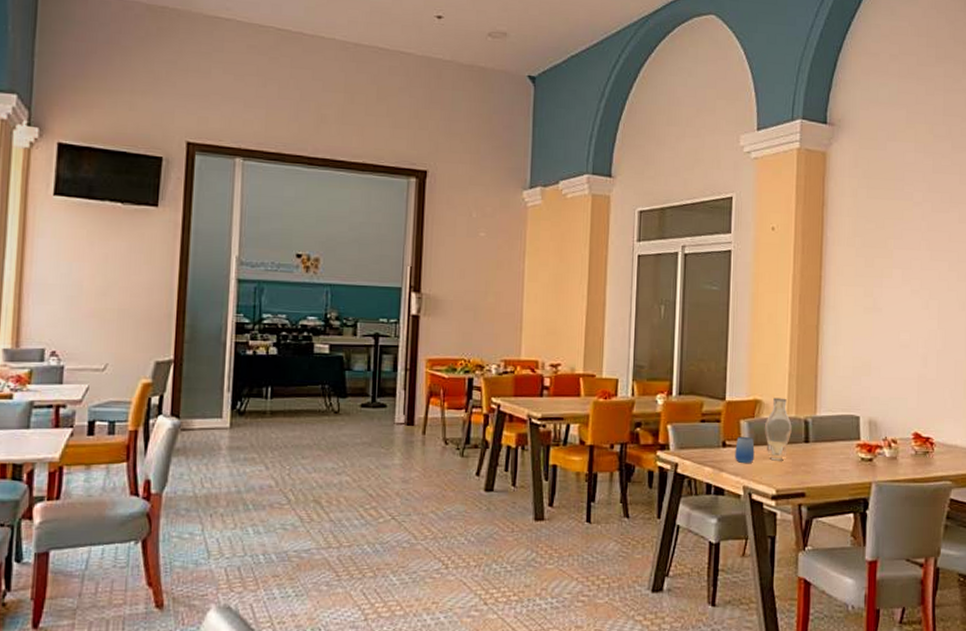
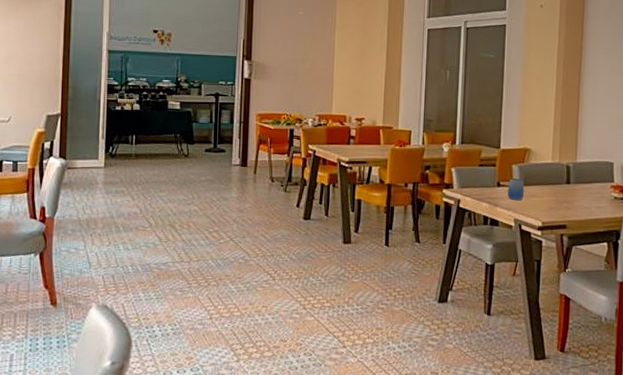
vase: present [764,398,792,461] -> none [532,146,556,199]

